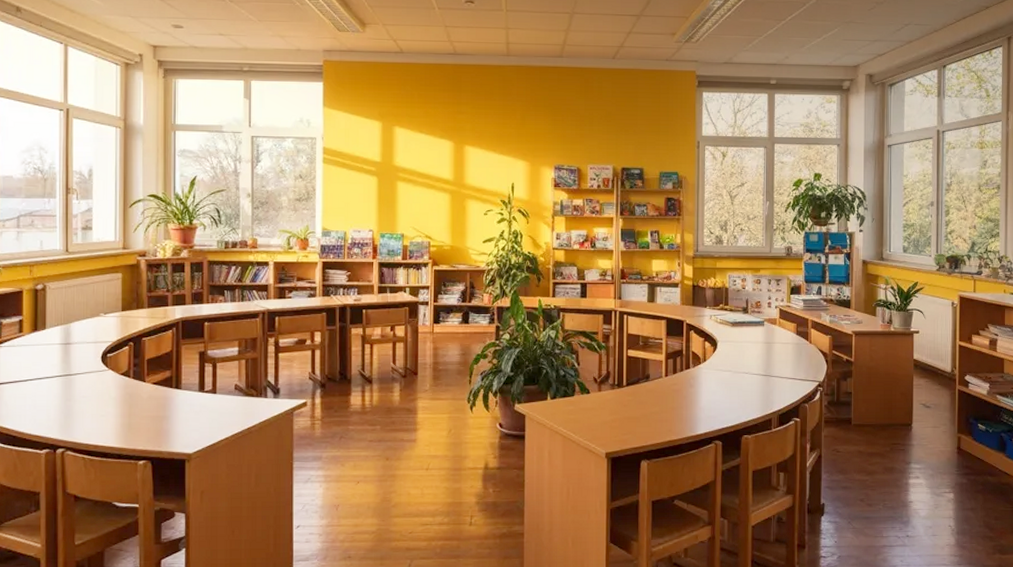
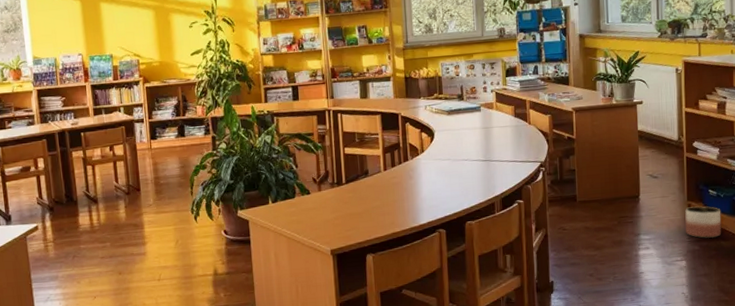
planter: none [955,439,989,472] -> present [685,206,722,238]

